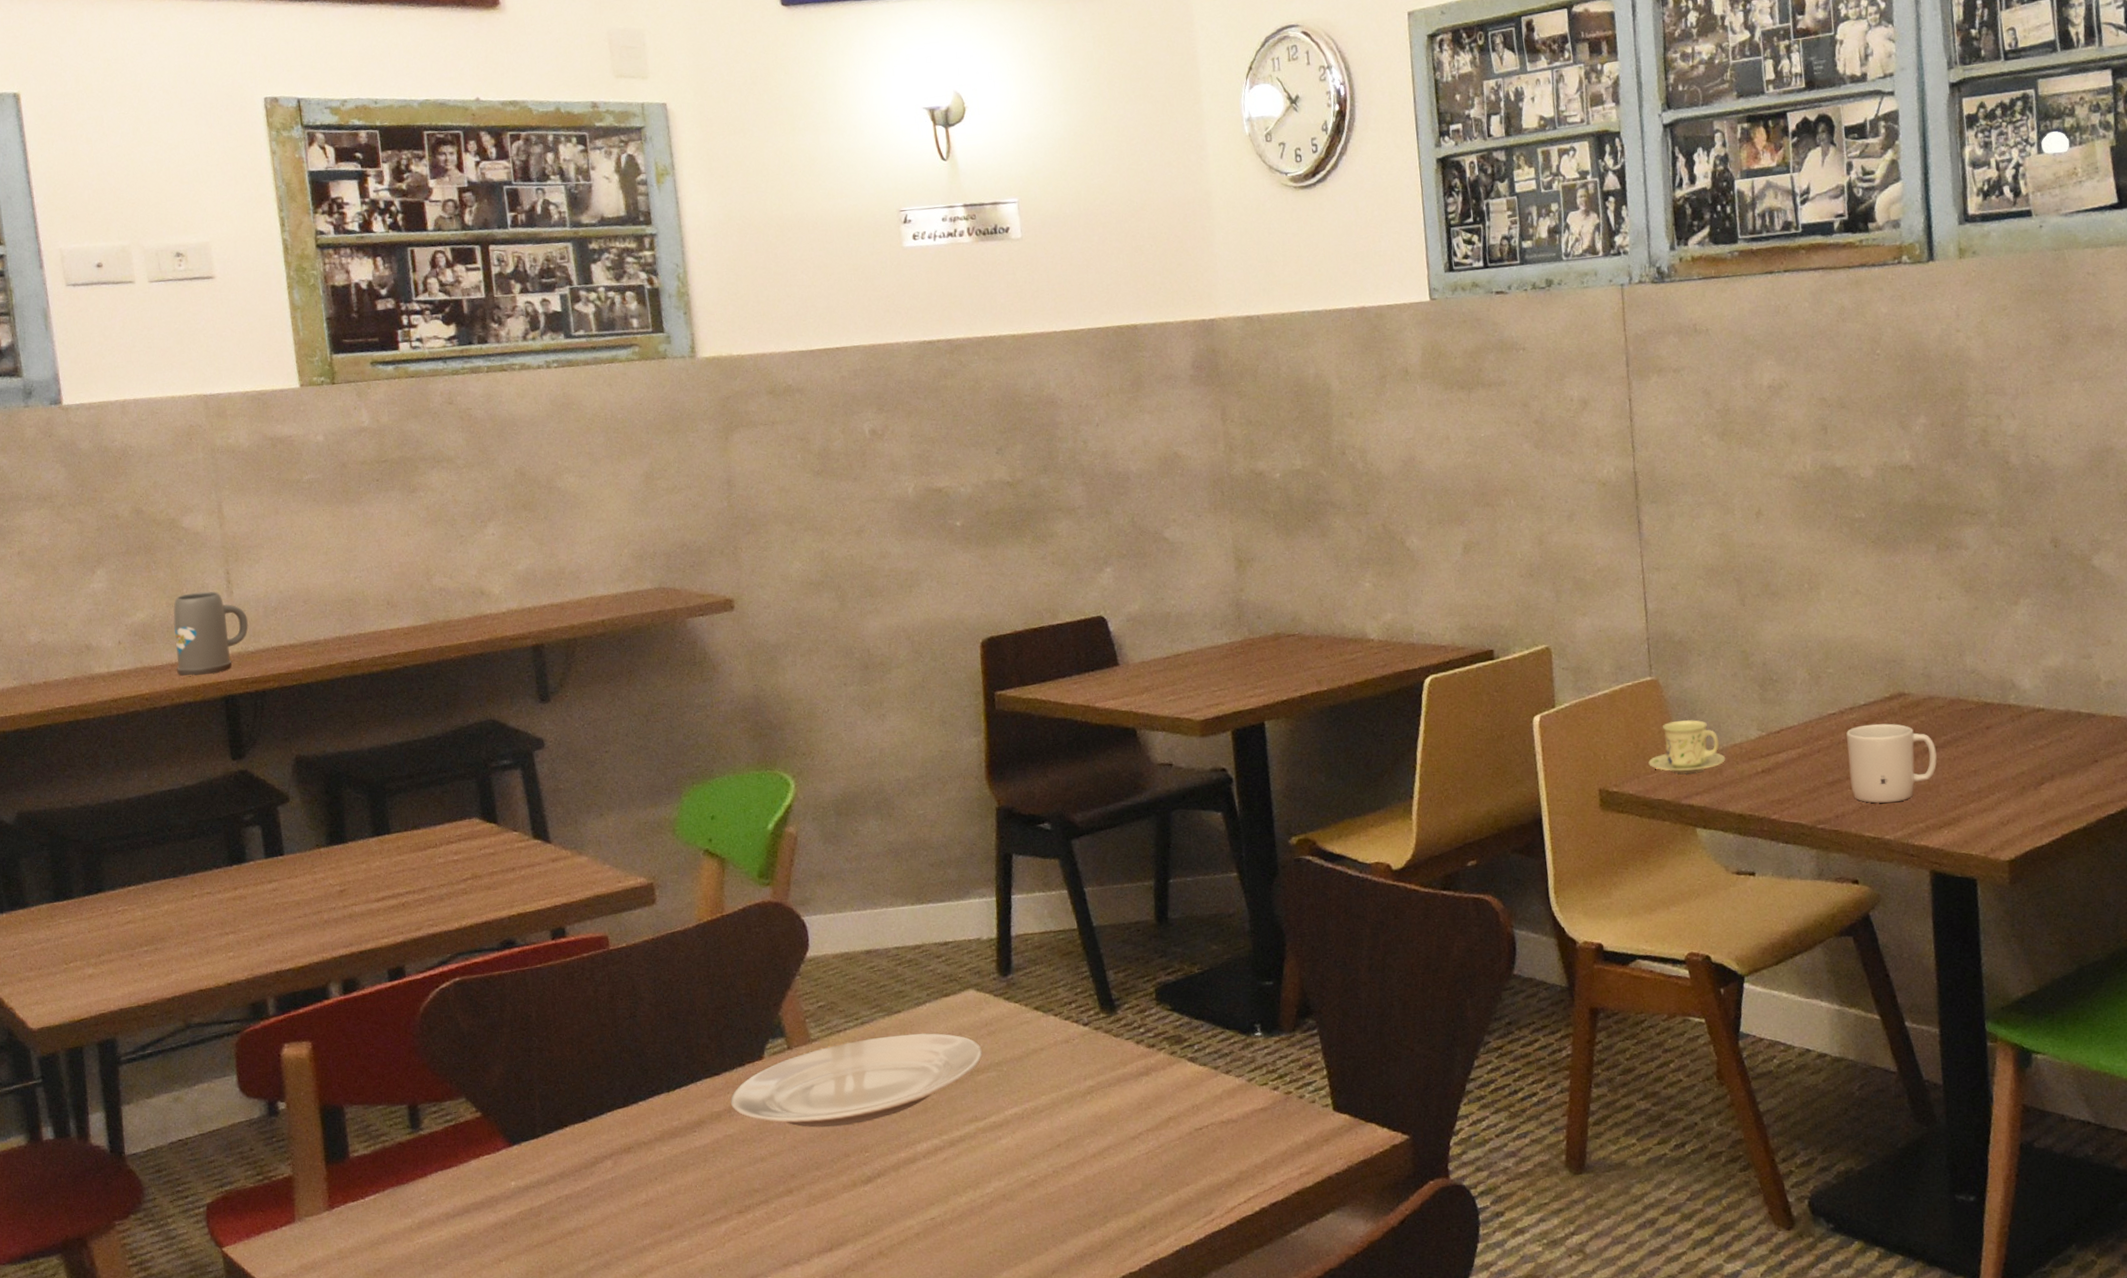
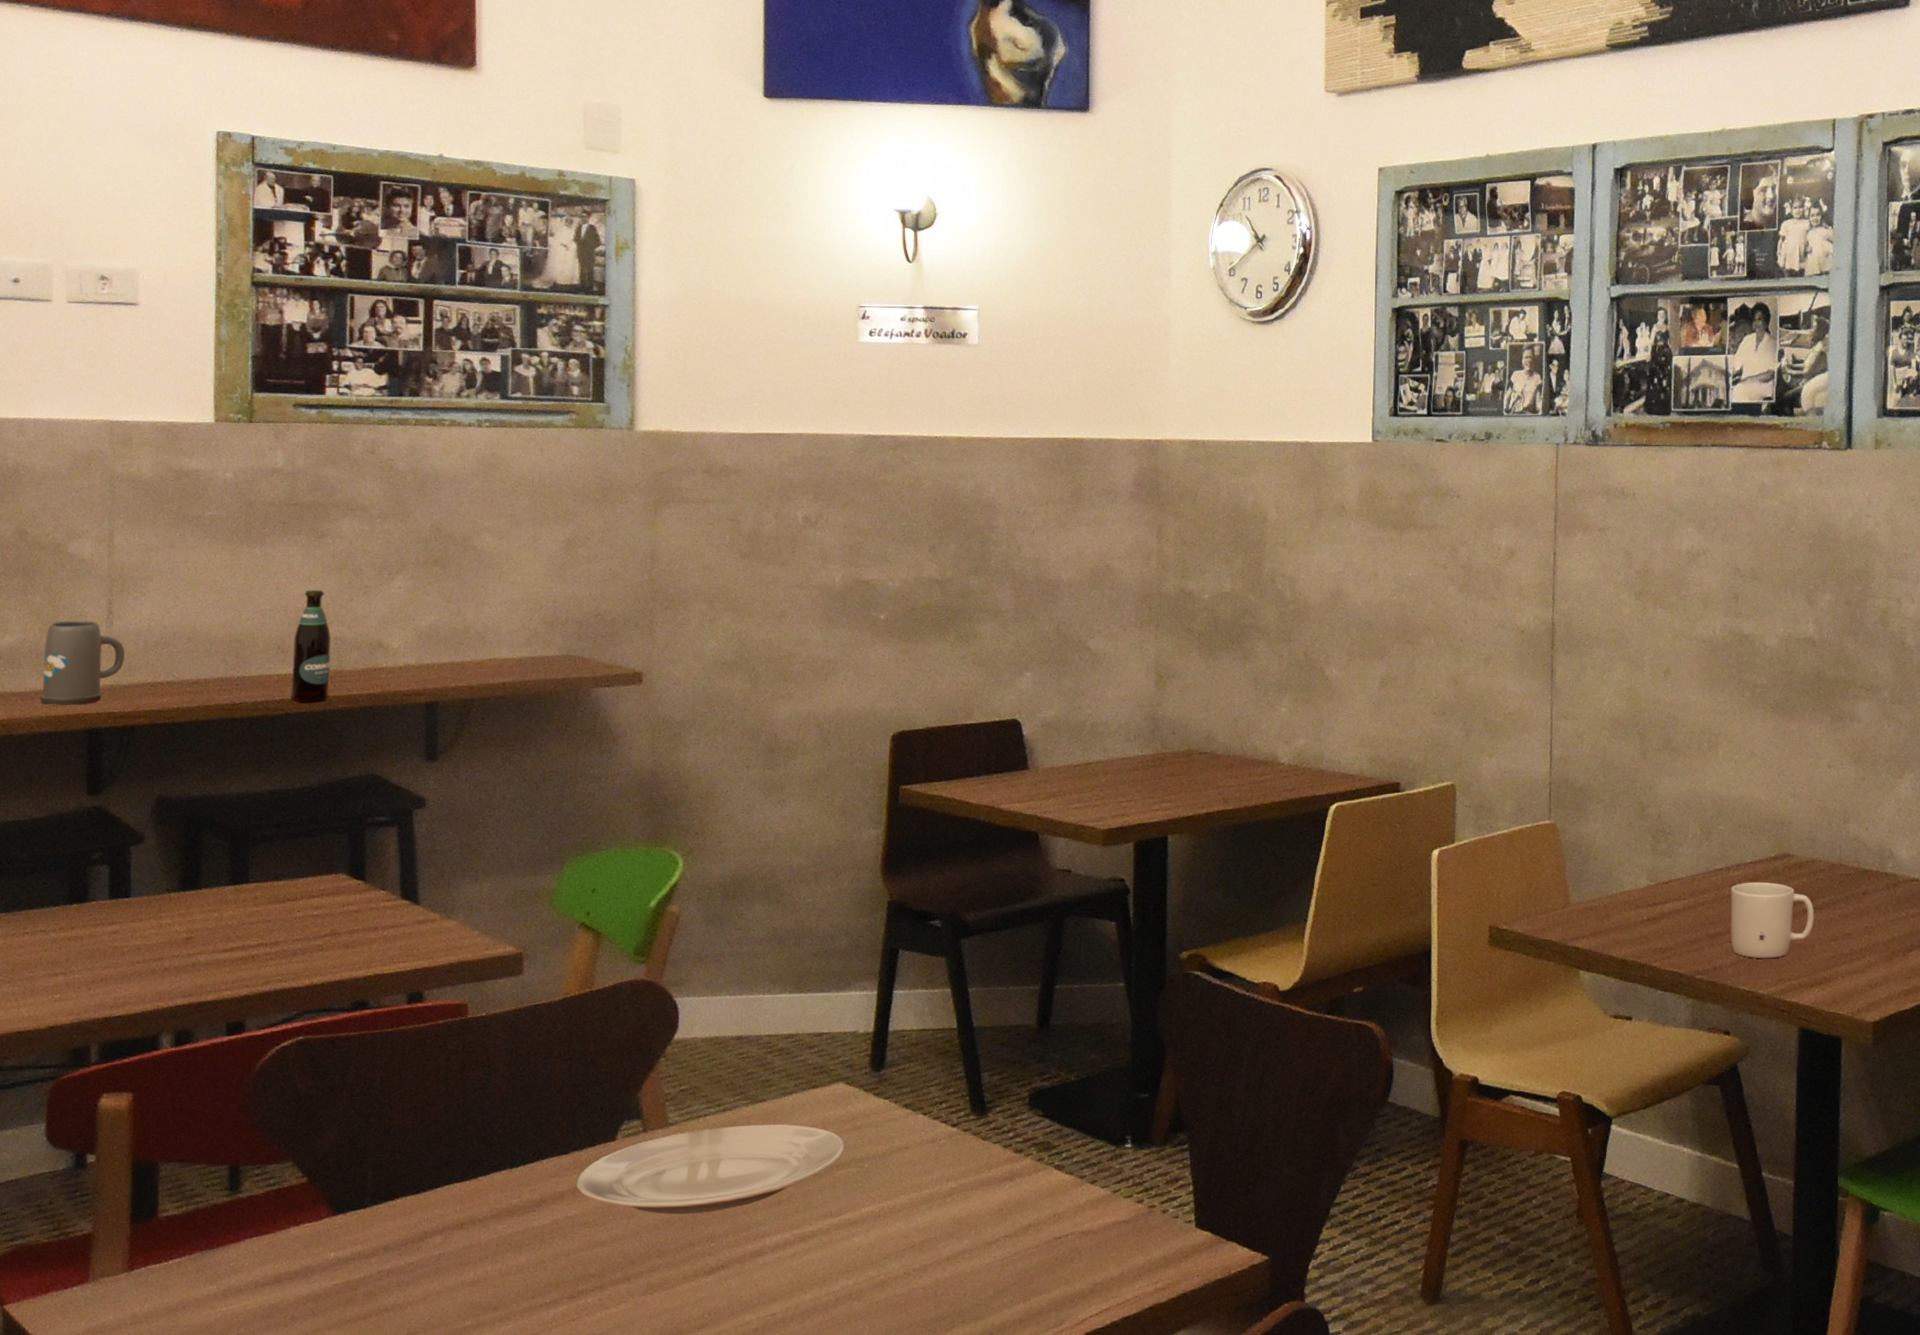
bottle: none [401,543,440,655] -> present [291,589,331,702]
cup and saucer: present [1648,719,1726,774] -> none [1539,864,1614,916]

